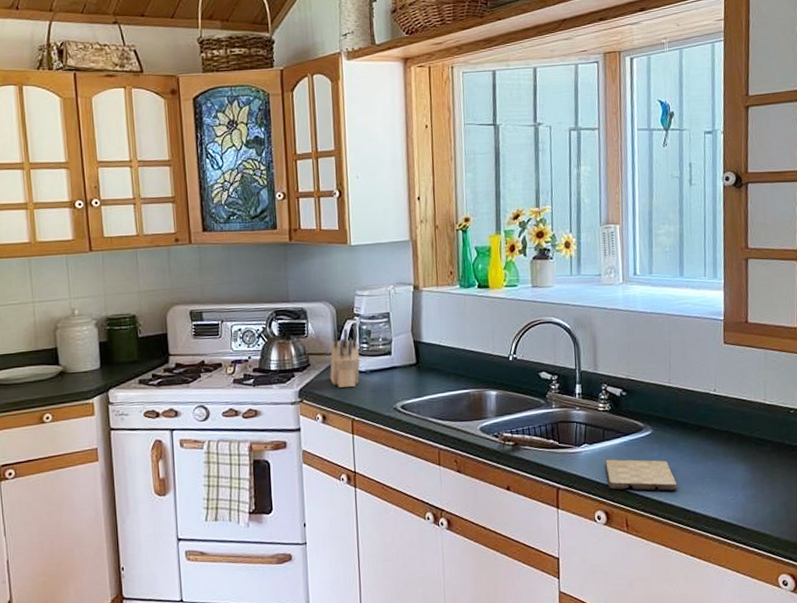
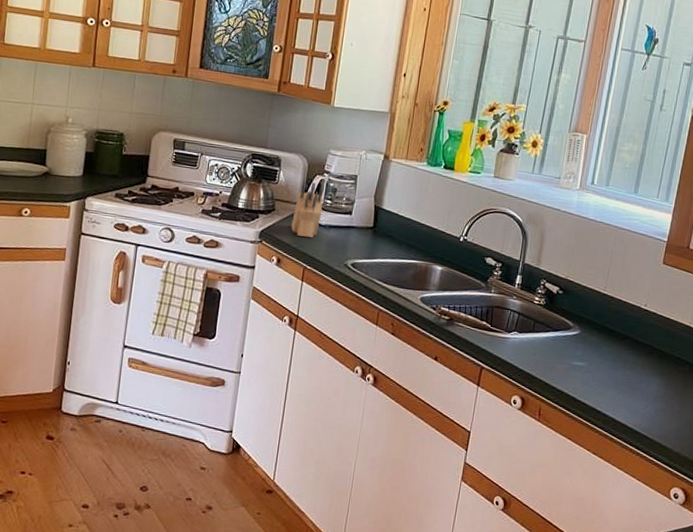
cutting board: present [605,459,678,491] -> none [529,350,594,391]

